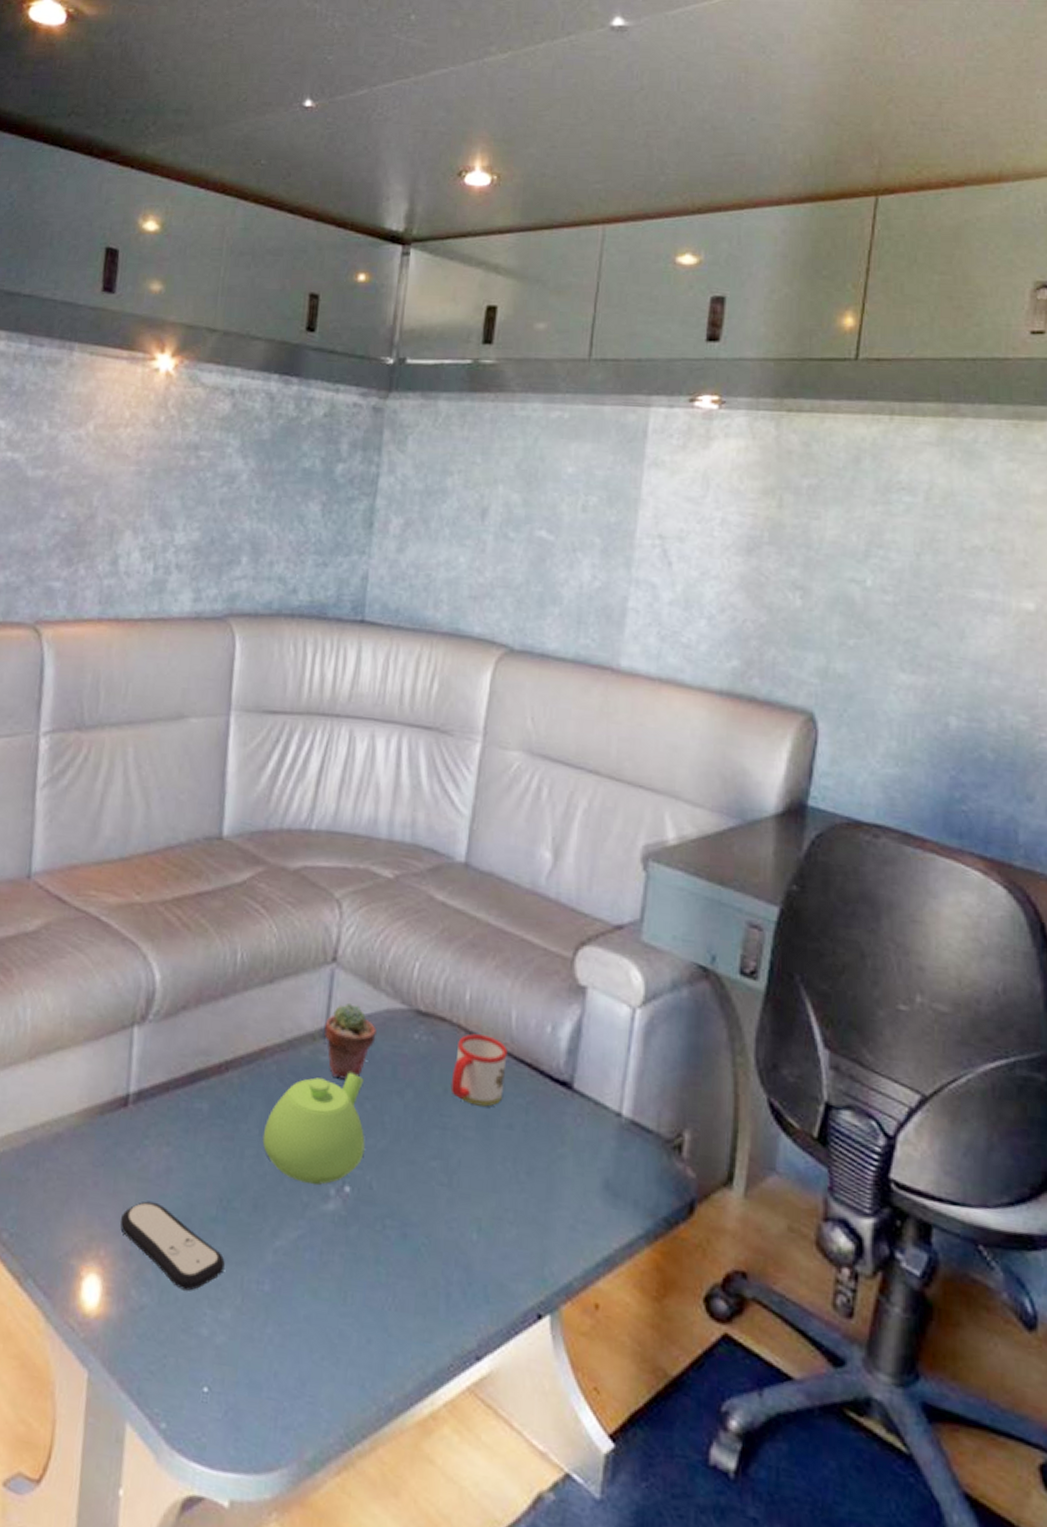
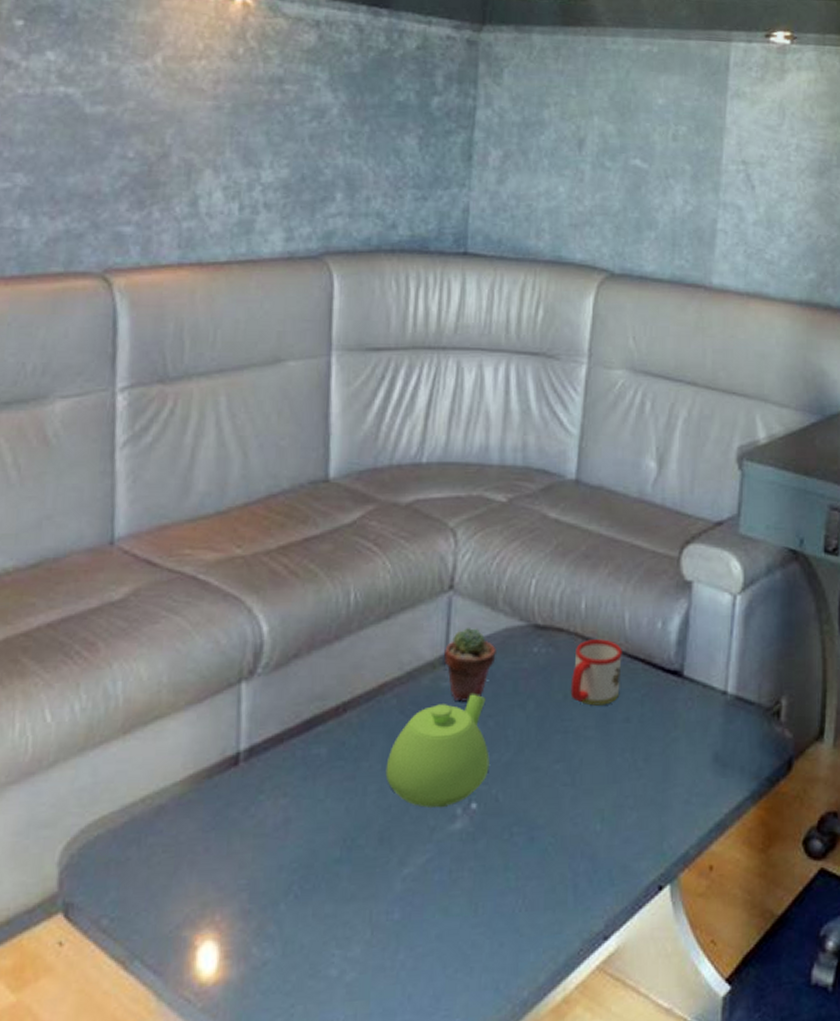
remote control: present [120,1201,225,1291] -> none [236,855,352,937]

